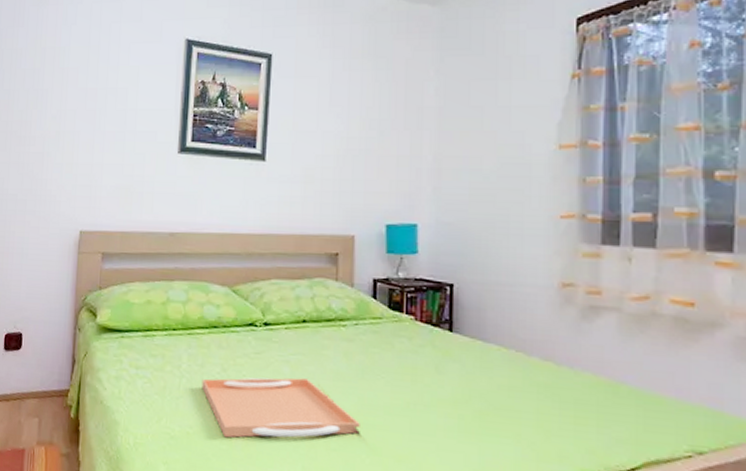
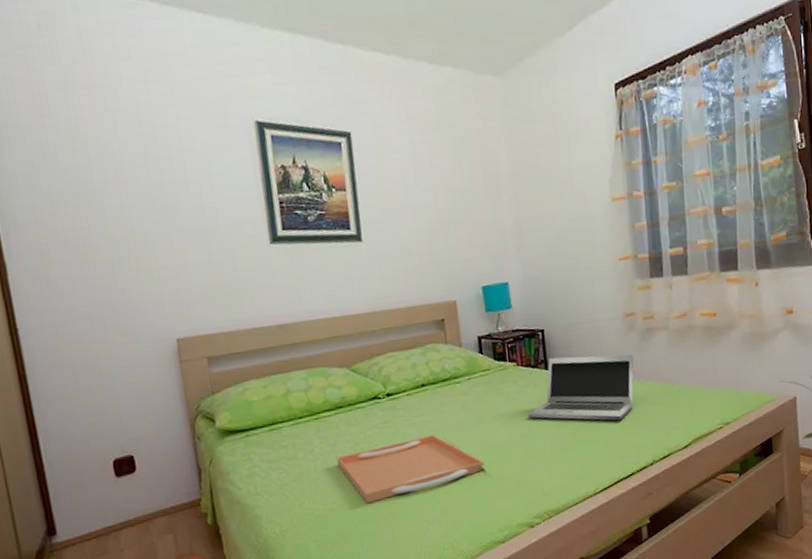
laptop: none [421,318,568,413] -> present [528,354,634,421]

